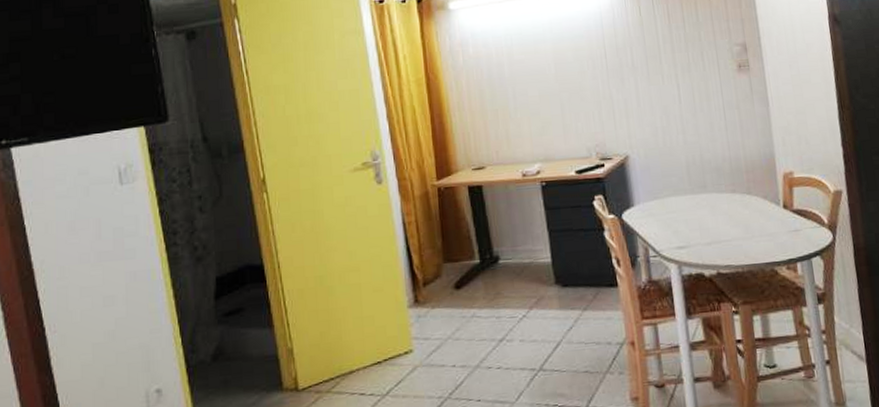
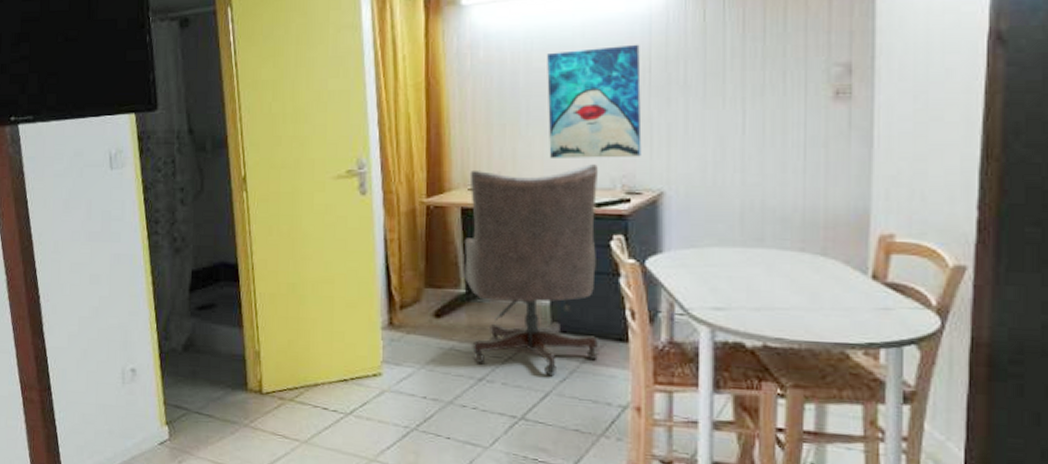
chair: none [472,137,597,327] -> present [464,164,599,377]
wall art: none [525,36,608,135] -> present [547,44,642,158]

